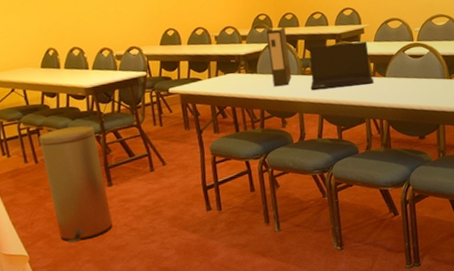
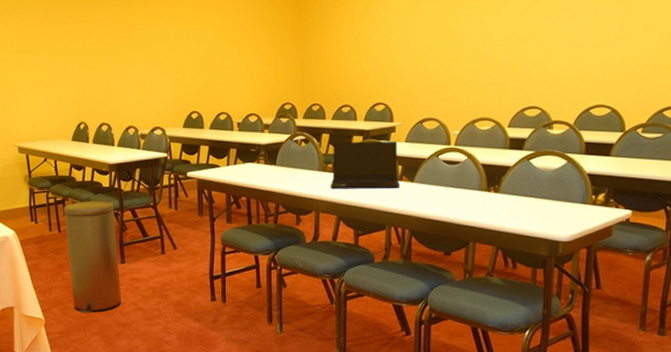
binder: present [266,26,291,87] -> none [290,118,311,181]

